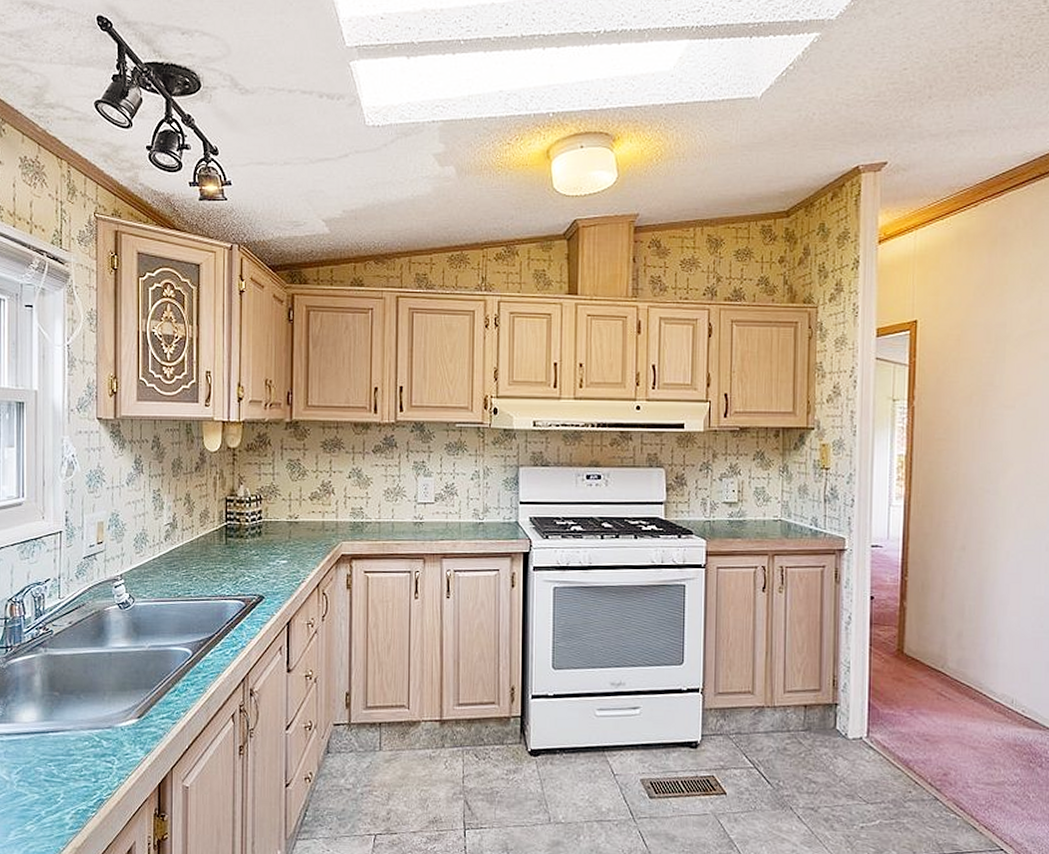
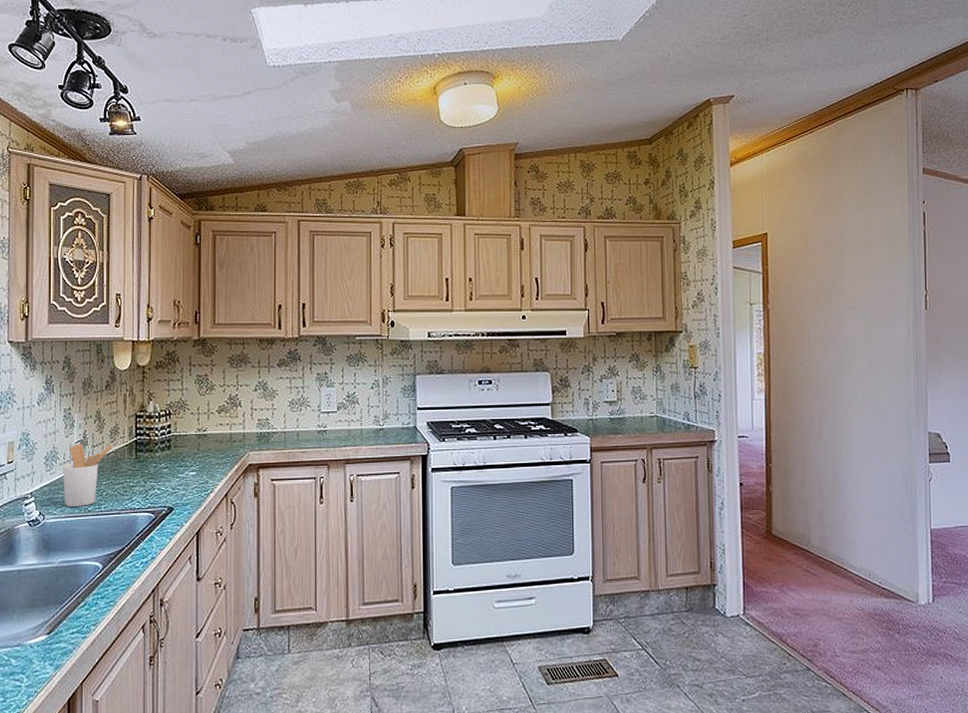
utensil holder: none [152,526,203,591] -> present [63,443,114,507]

